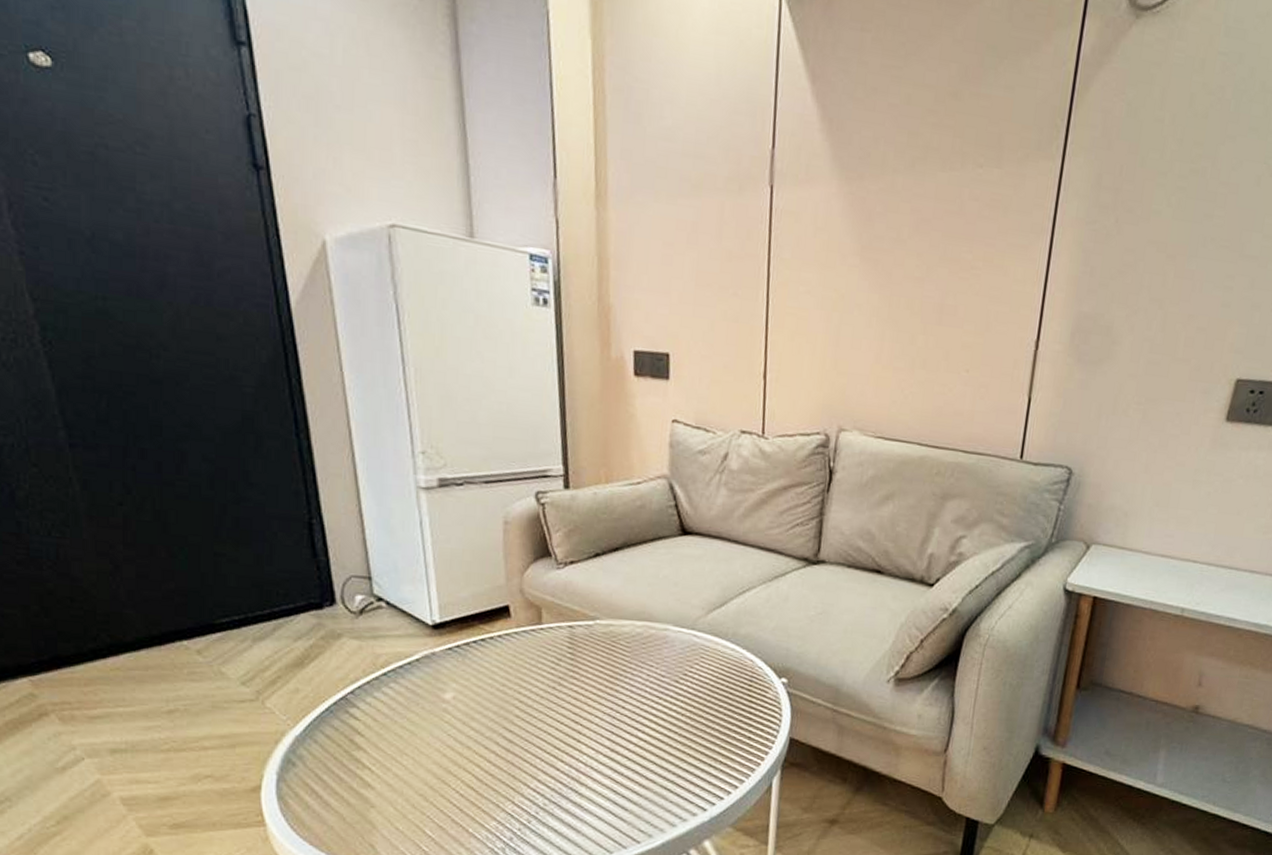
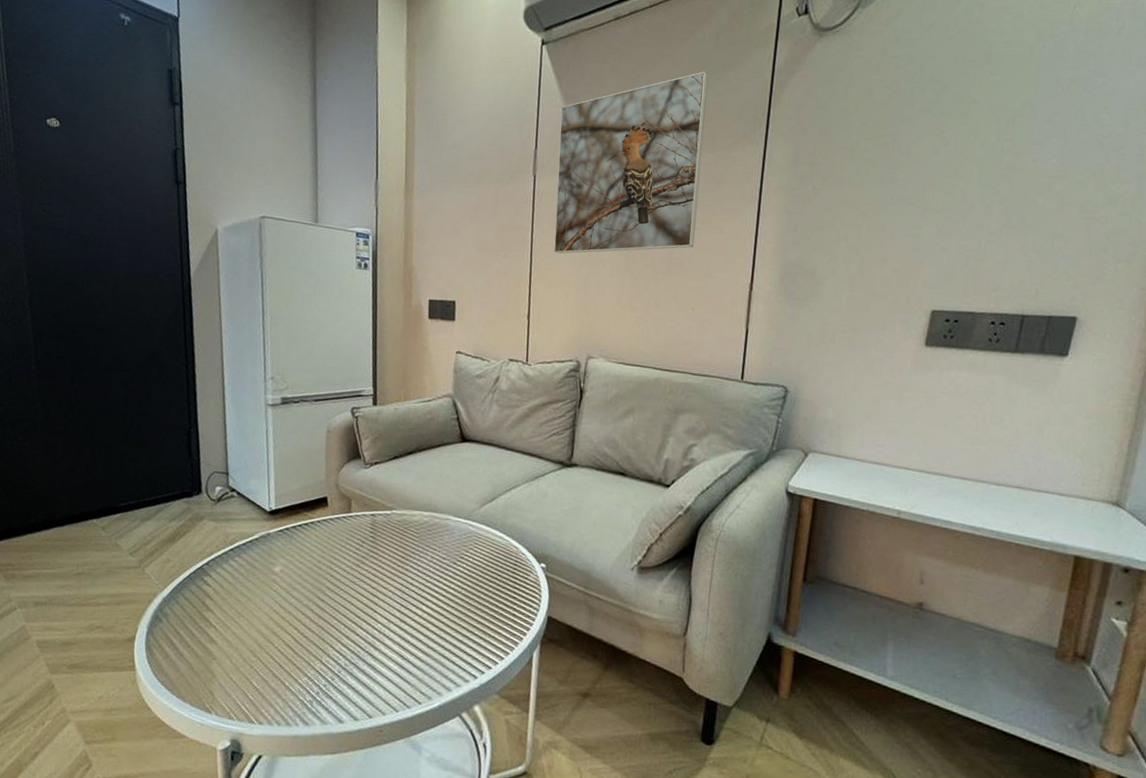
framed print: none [796,53,998,295] -> present [553,70,708,254]

